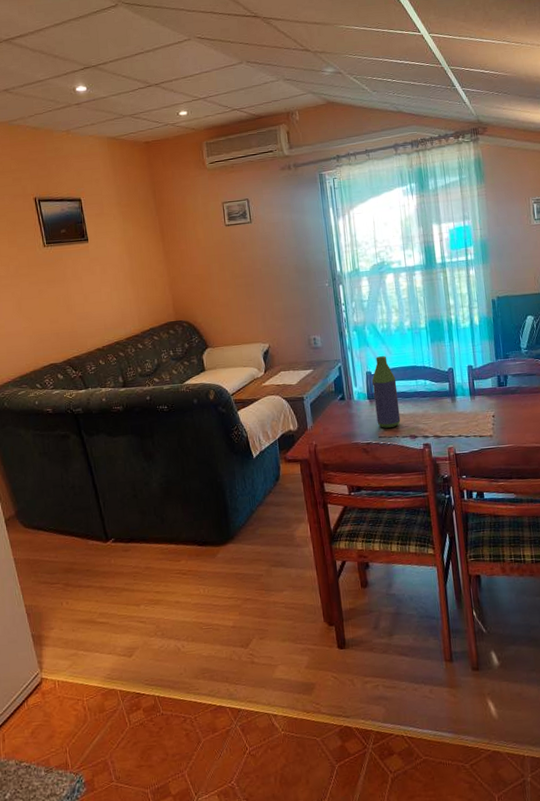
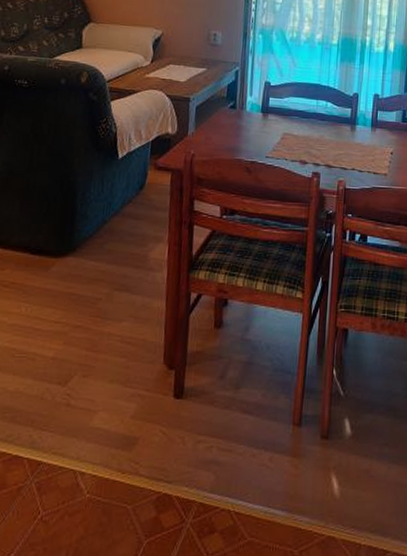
bottle: present [372,356,401,428] -> none [266,67,296,148]

